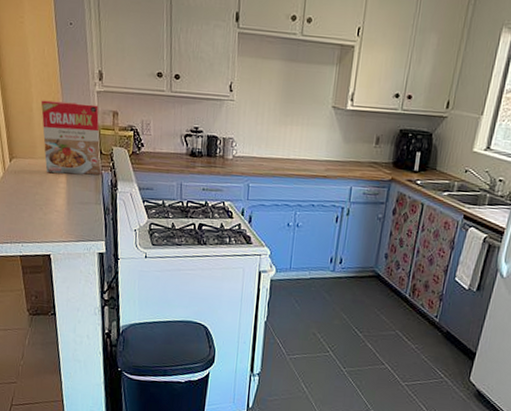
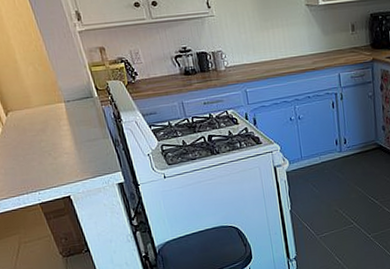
cereal box: present [41,100,101,175] -> none [24,44,102,119]

